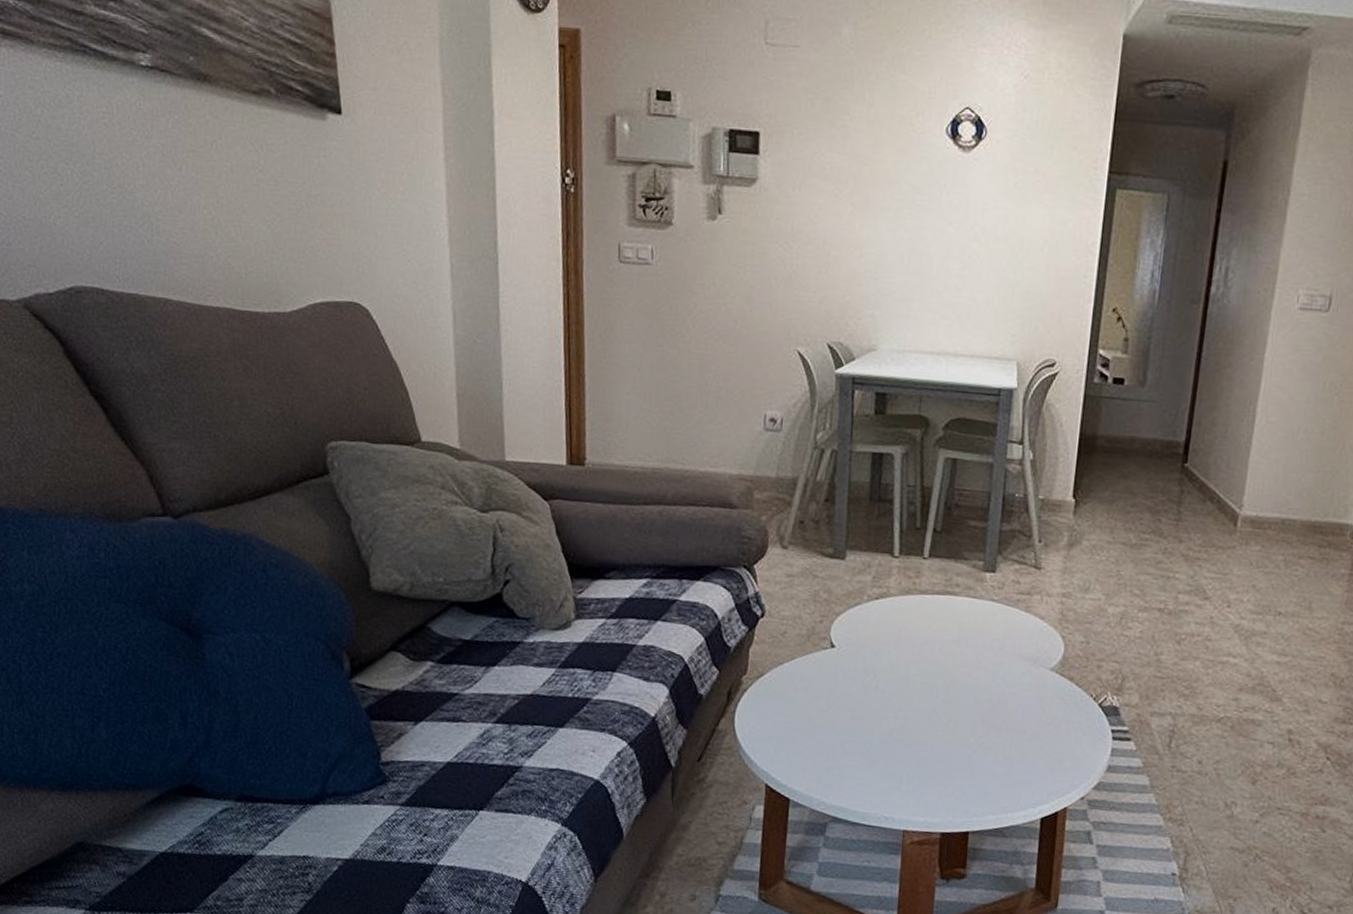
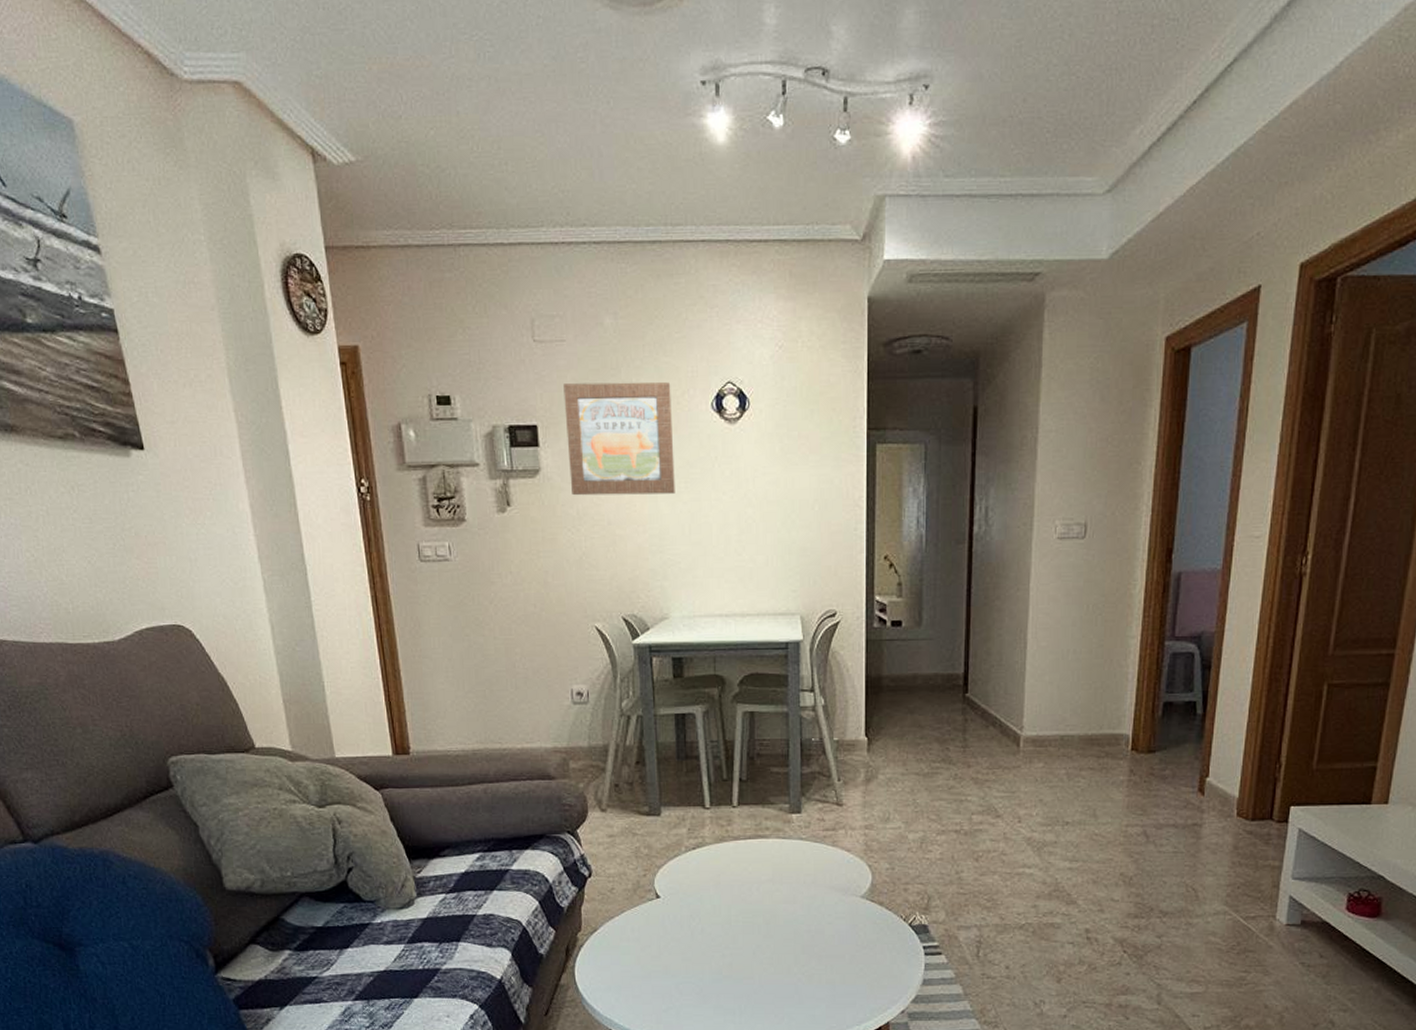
wall art: none [788,91,906,219] -> present [564,382,675,496]

